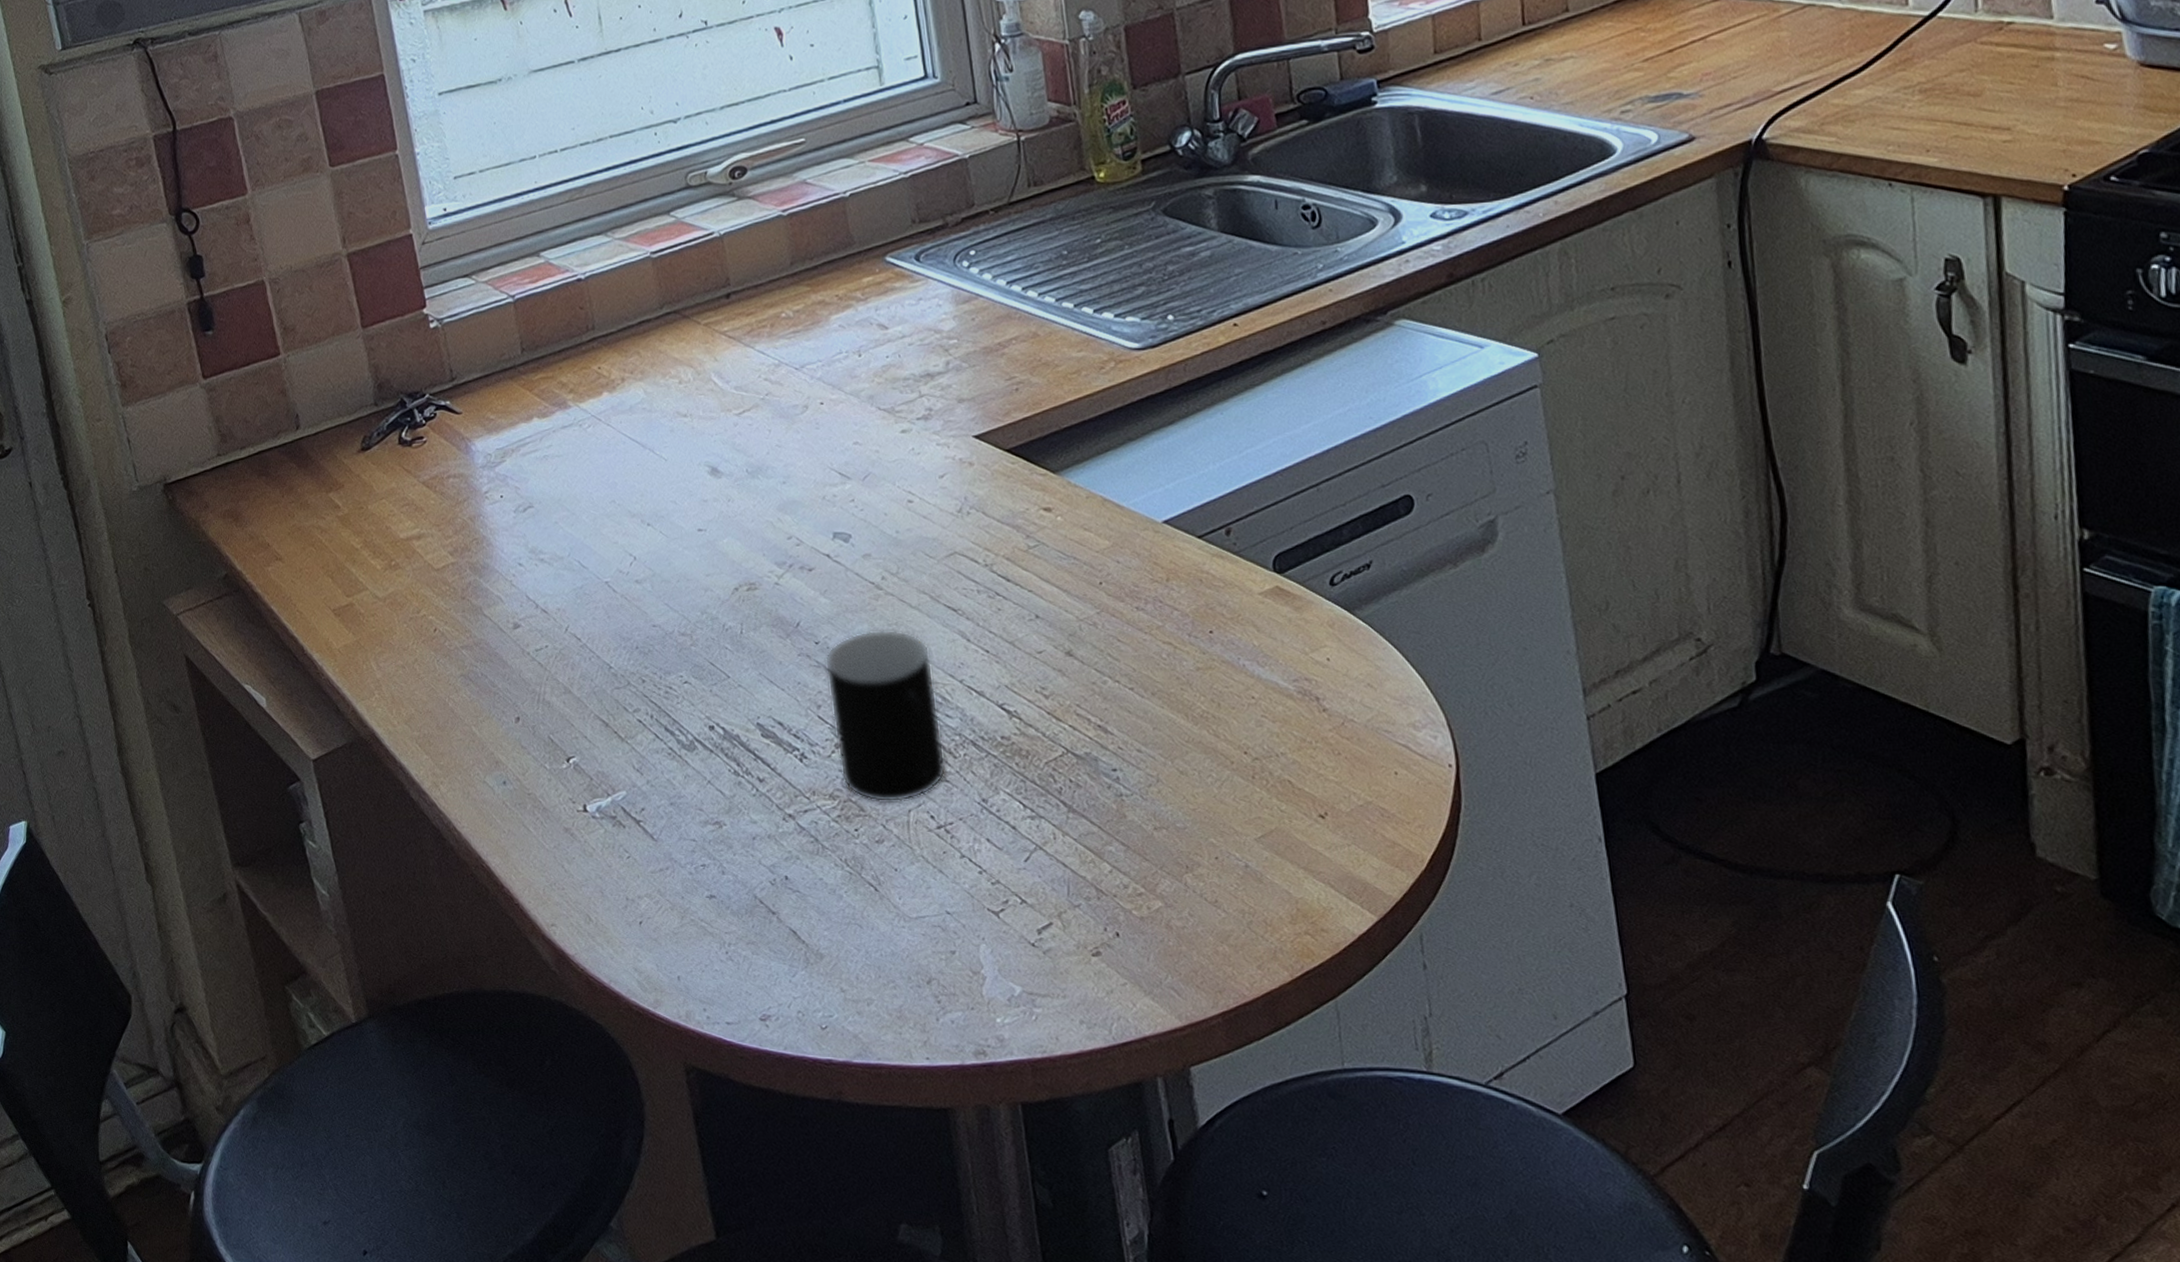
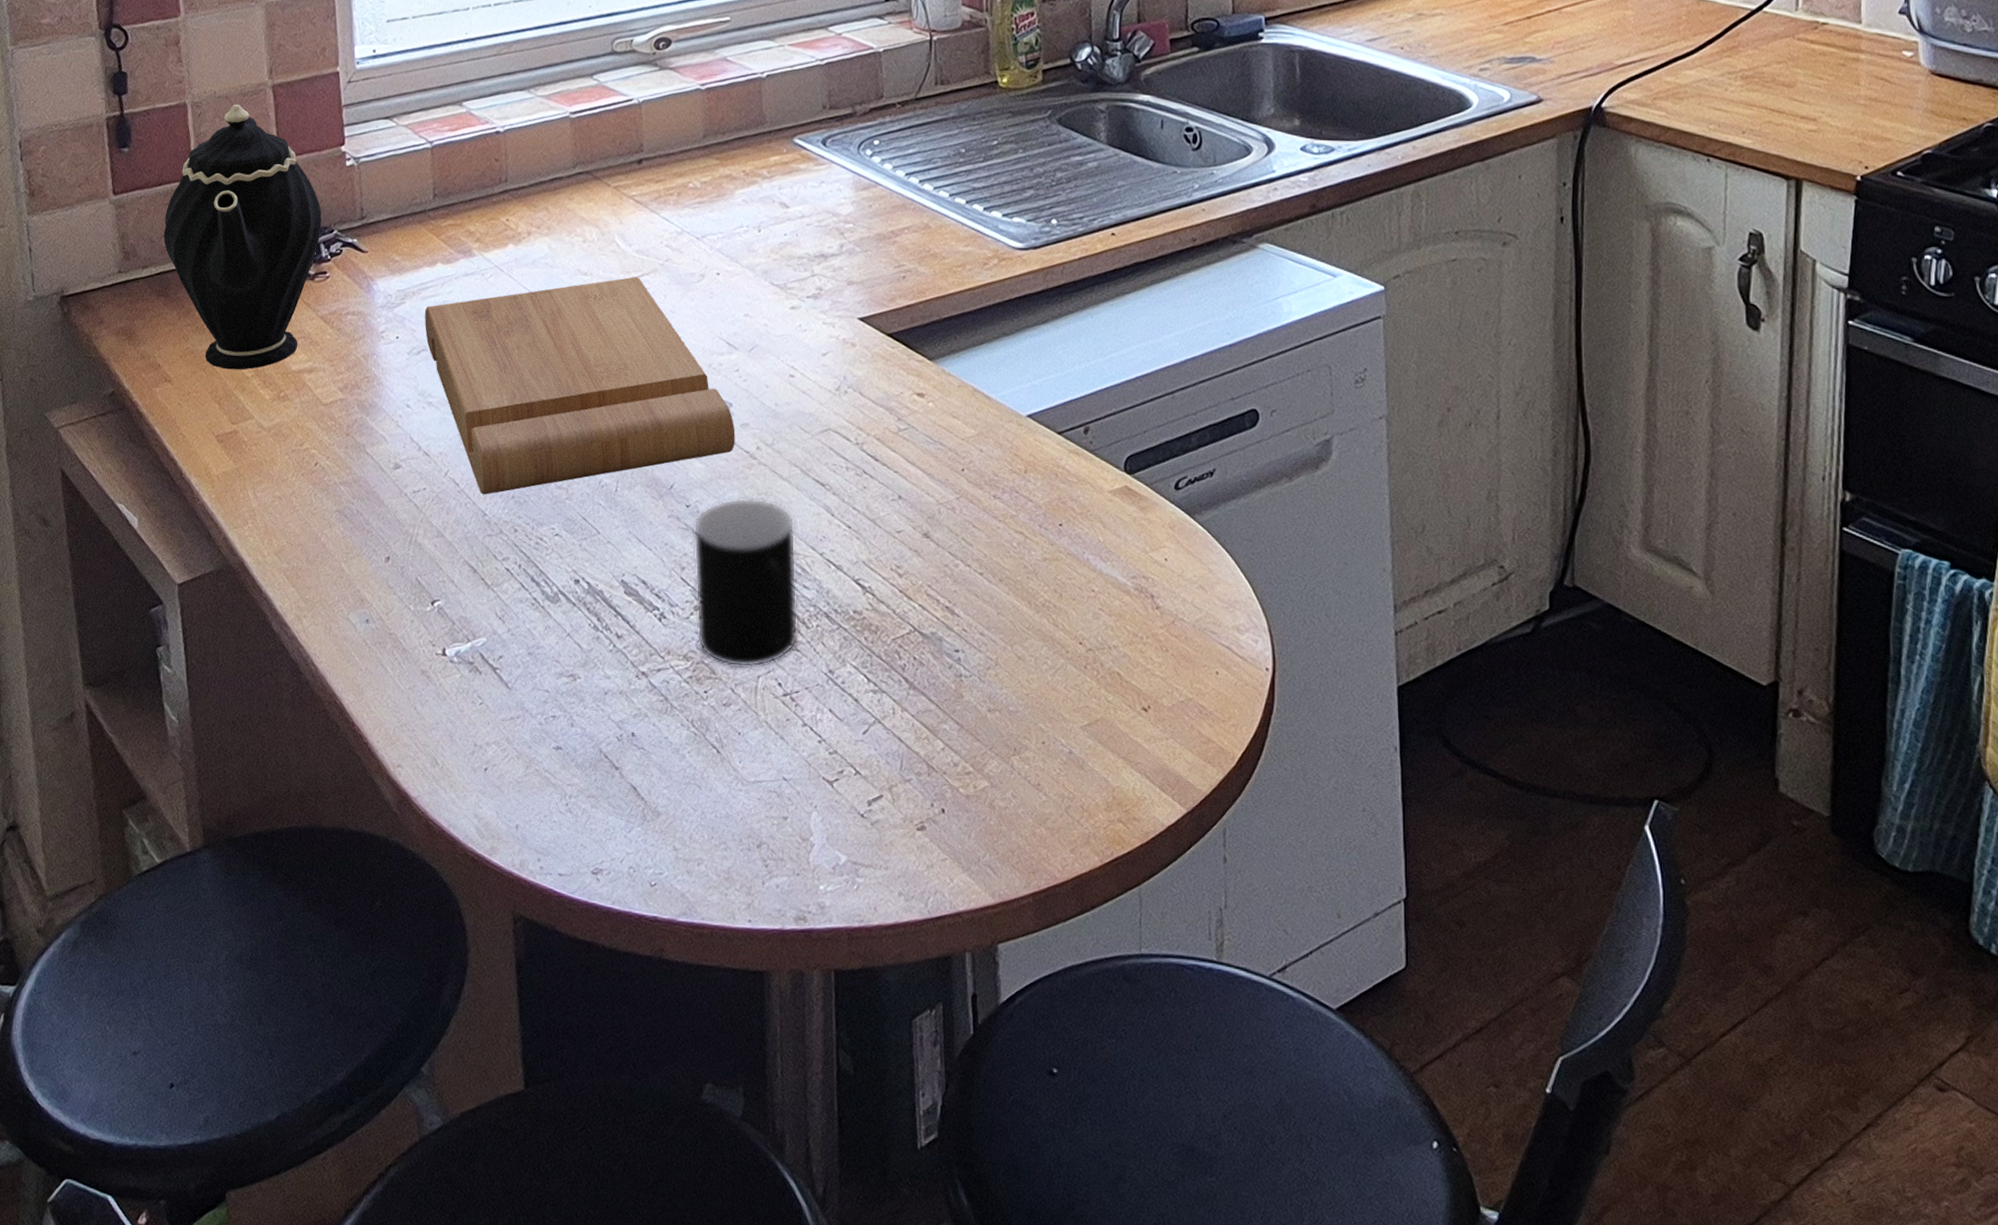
teapot: none [256,276,413,543] -> present [163,104,322,370]
cutting board: none [526,413,859,648] -> present [424,276,735,495]

